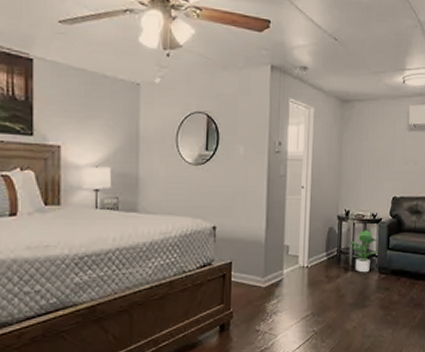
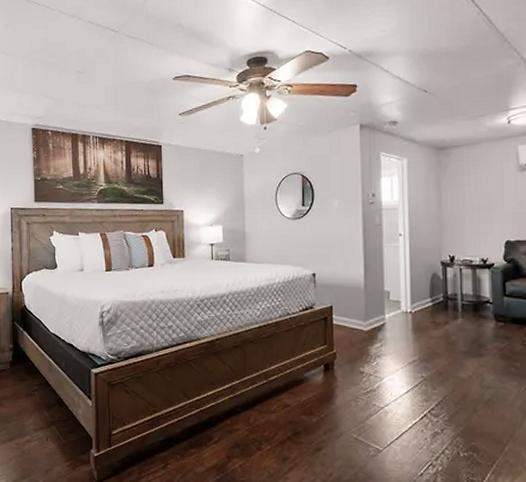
potted plant: present [347,230,378,273] -> none [454,276,492,320]

